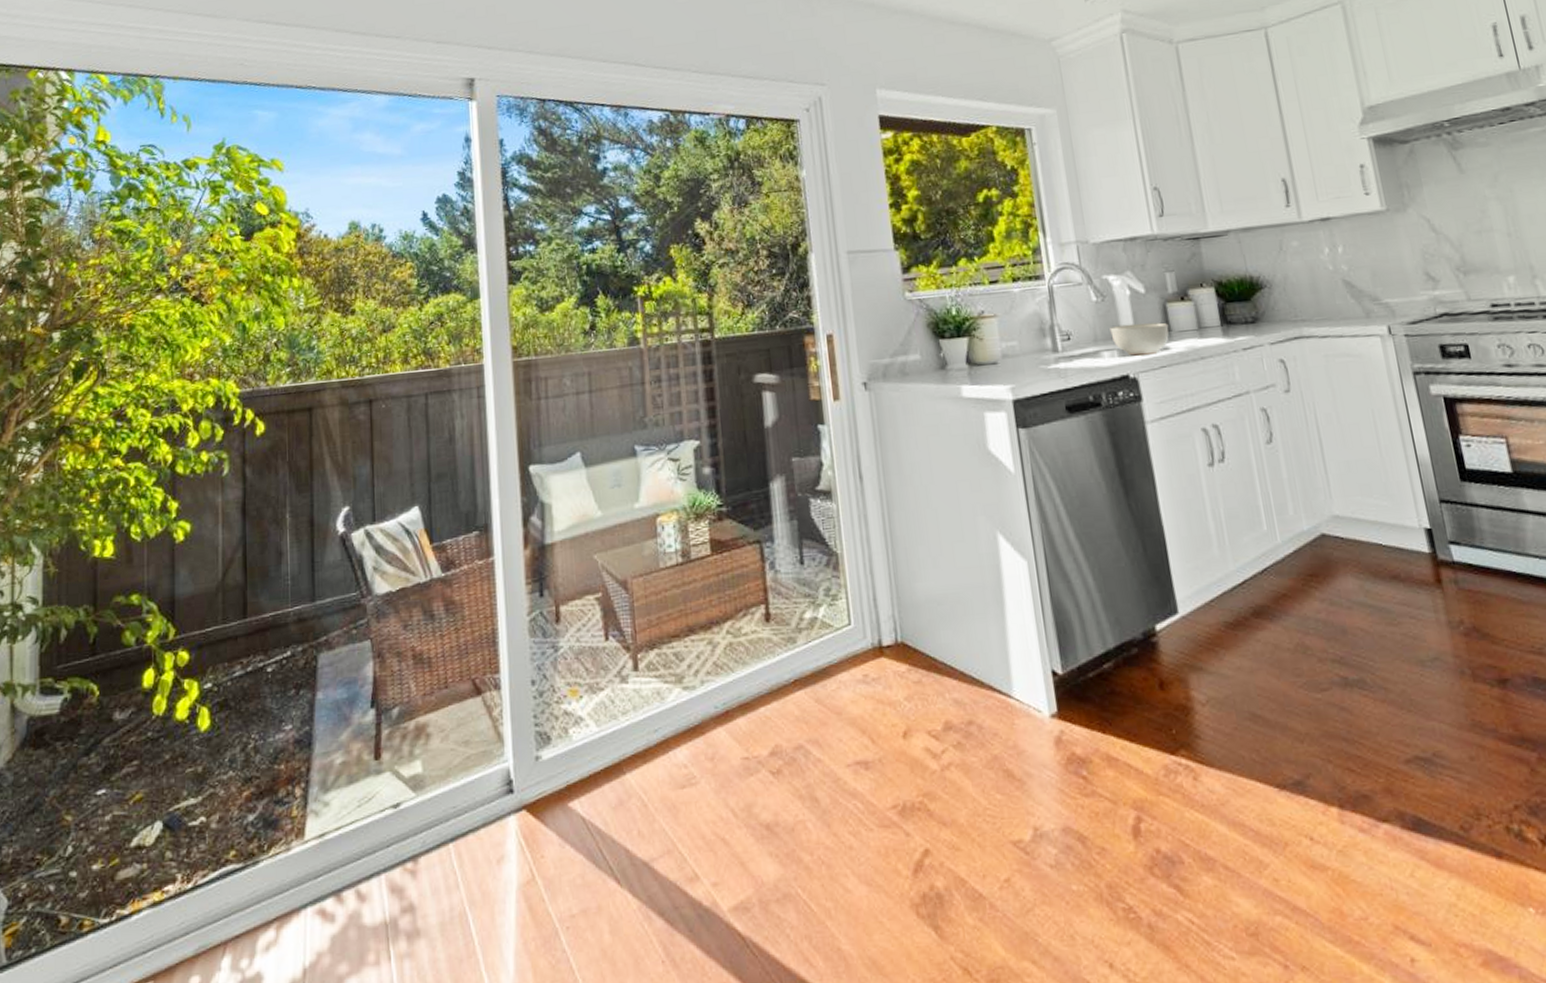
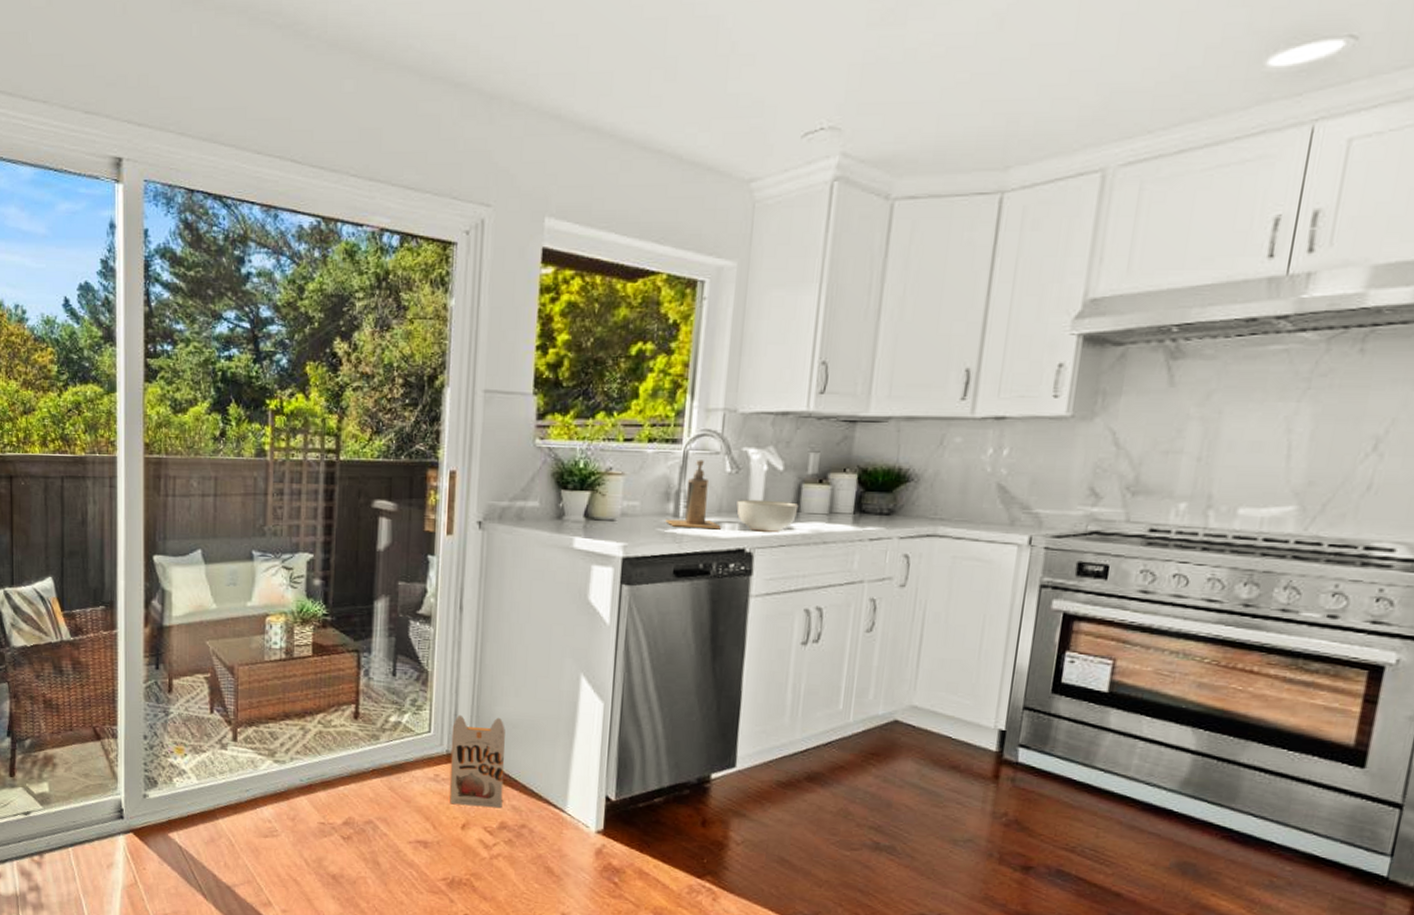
shopping bag: none [873,595,943,709] -> present [448,714,505,809]
soap dispenser: none [1046,292,1101,362] -> present [665,460,721,530]

